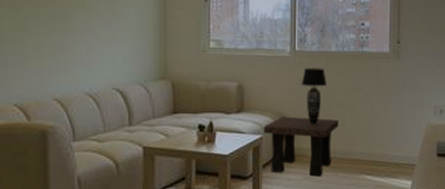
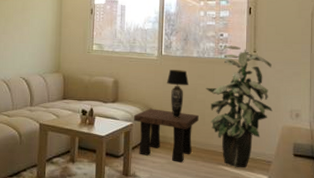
indoor plant: none [346,36,417,175] -> present [206,45,273,167]

